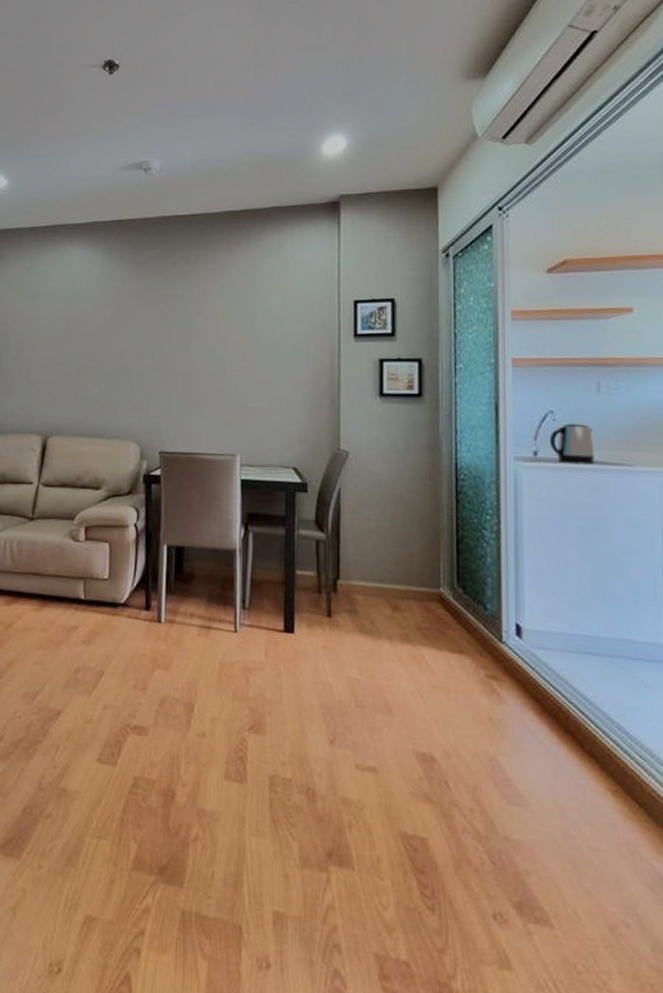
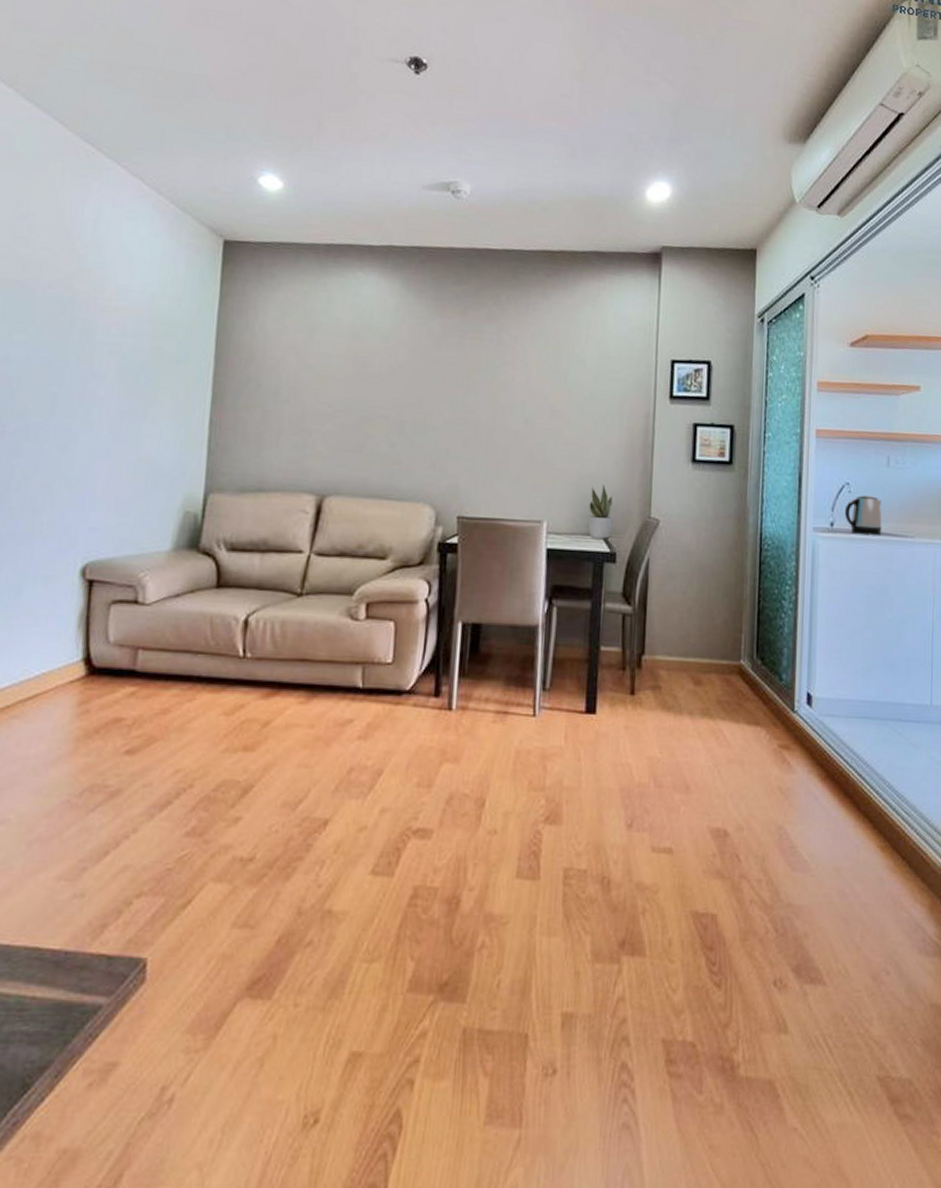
potted plant: none [279,419,303,471] -> present [588,484,613,540]

